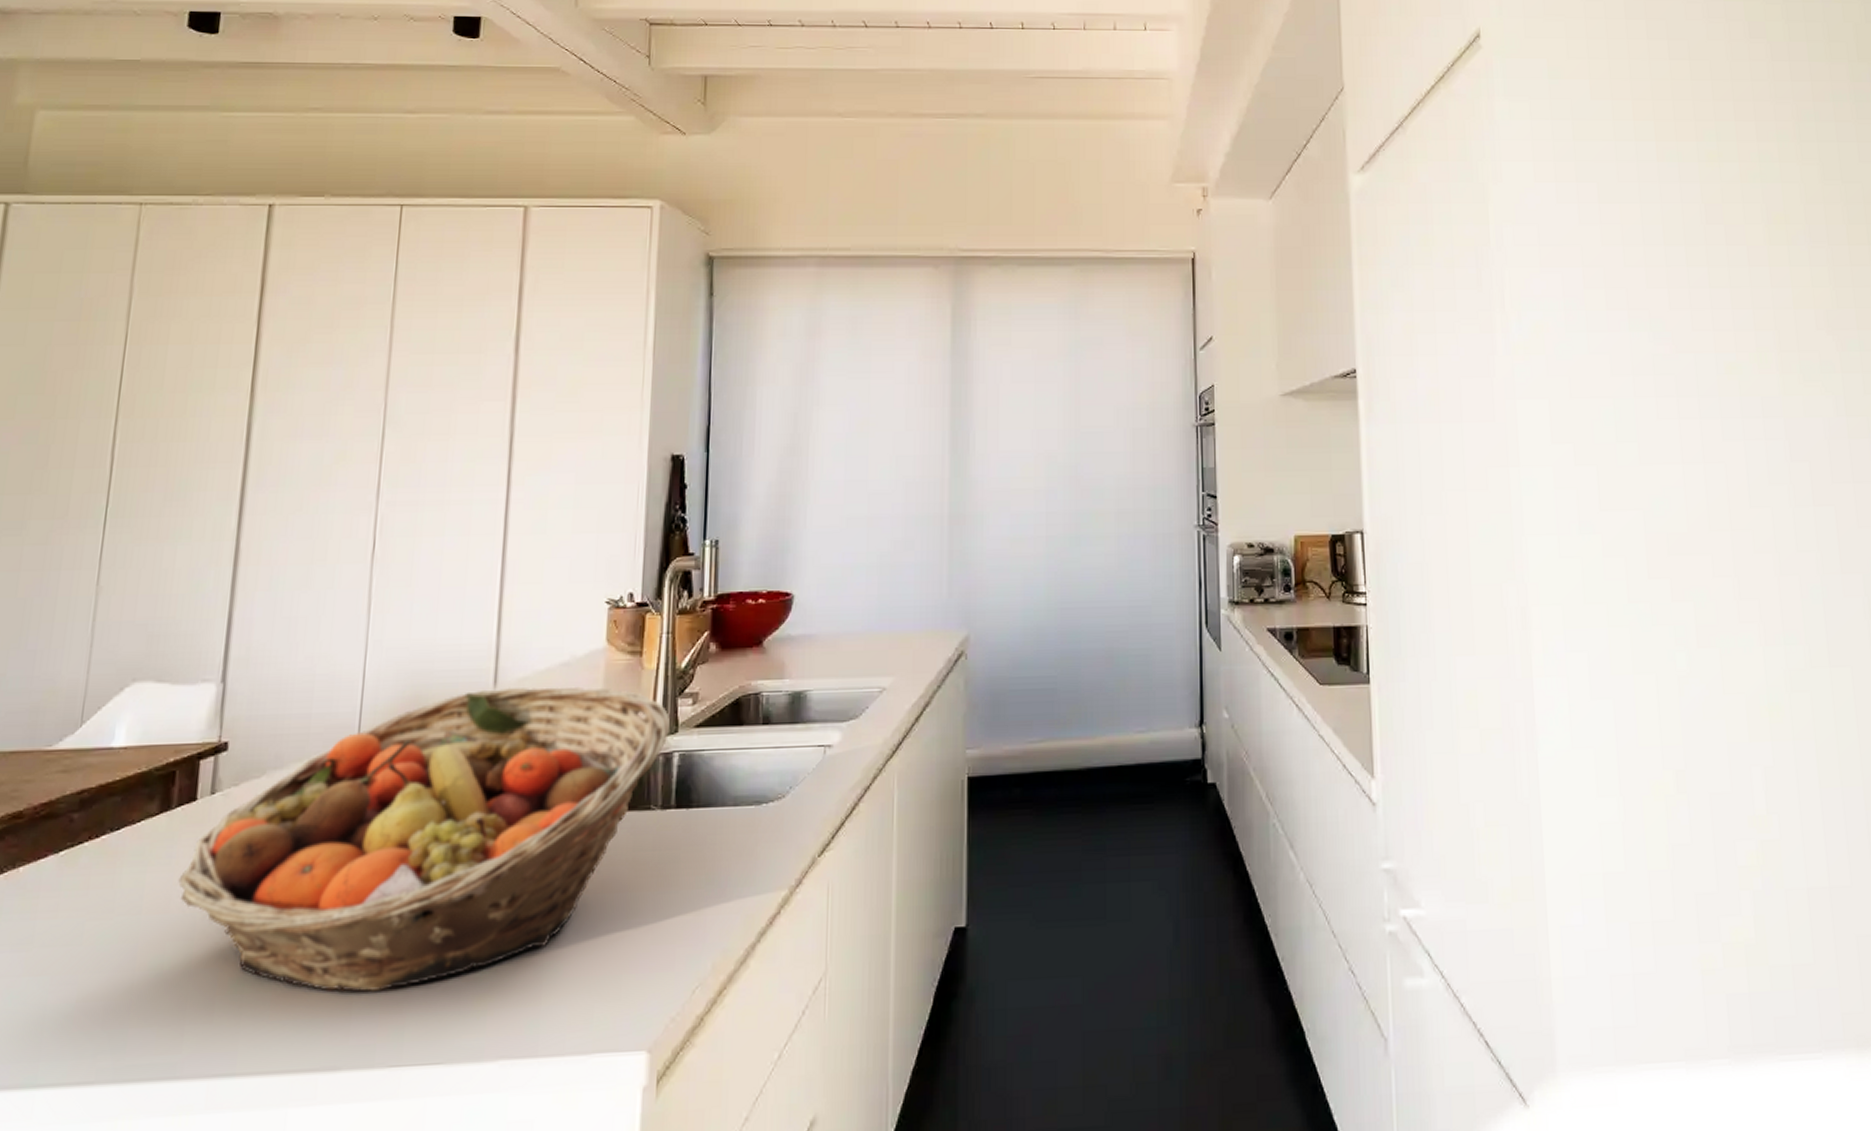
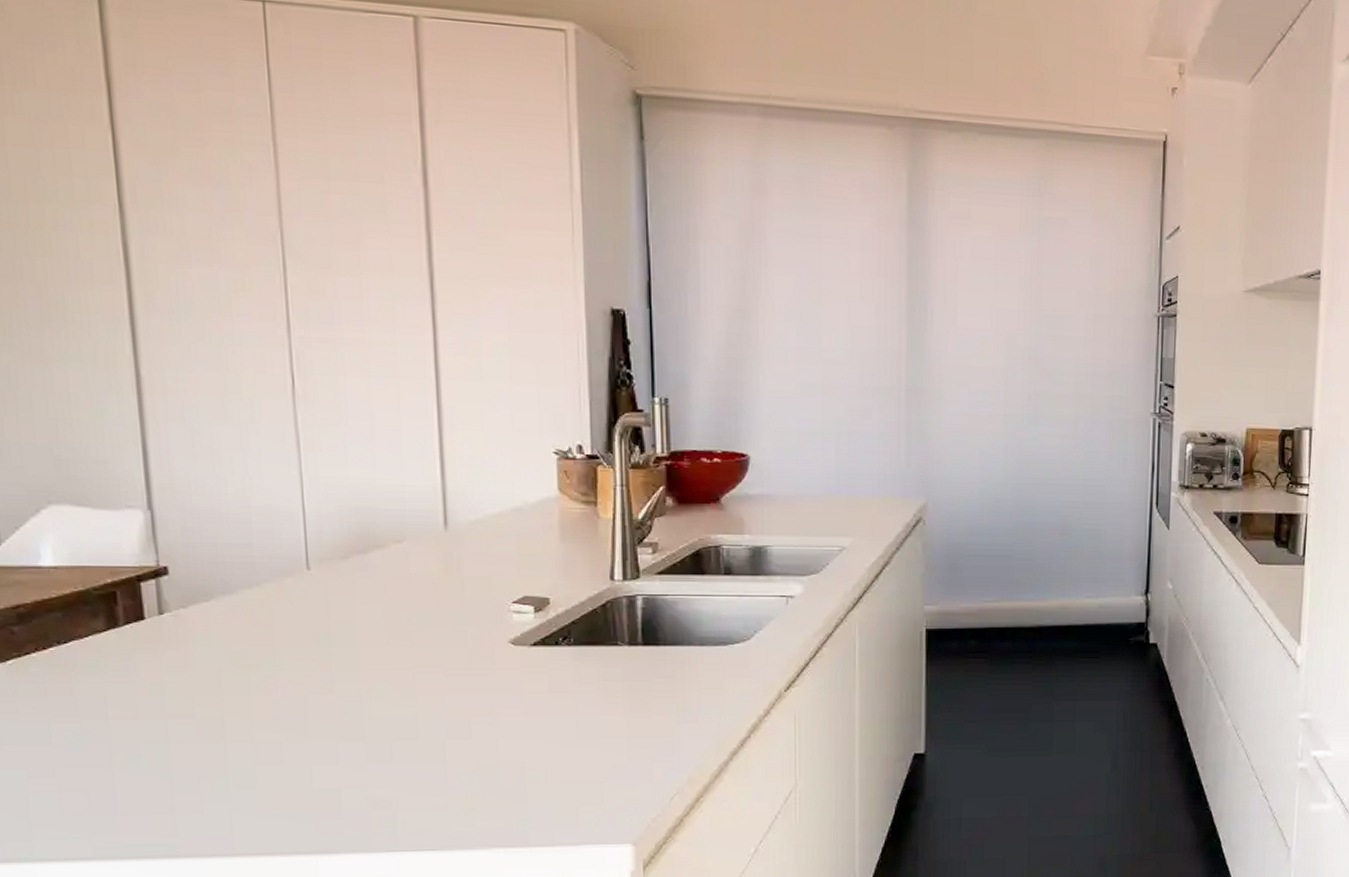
fruit basket: present [178,687,671,993] -> none [141,528,632,792]

